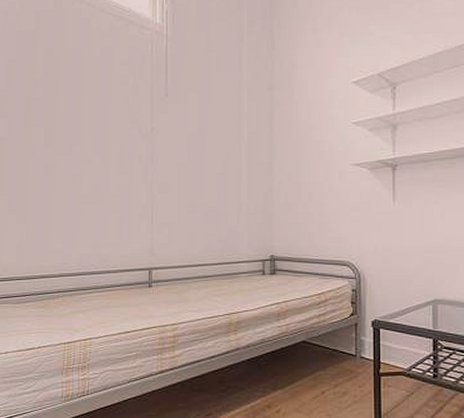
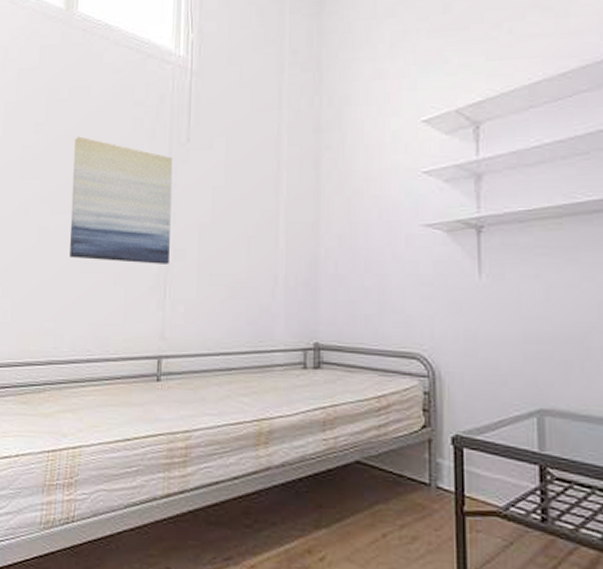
wall art: none [71,90,155,196] -> present [70,136,173,264]

